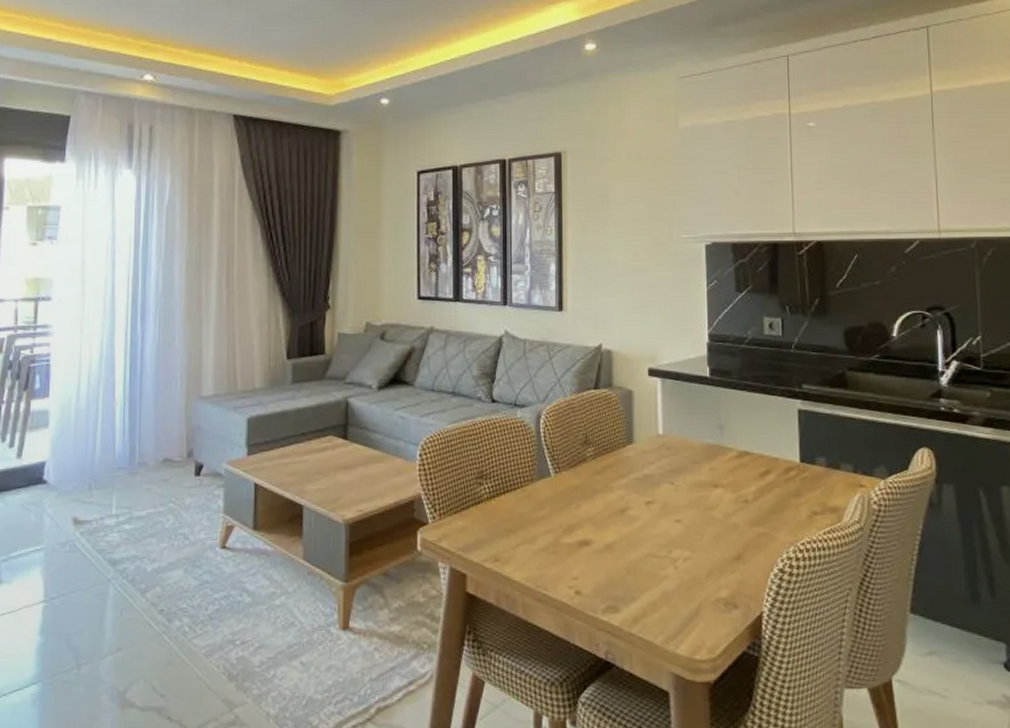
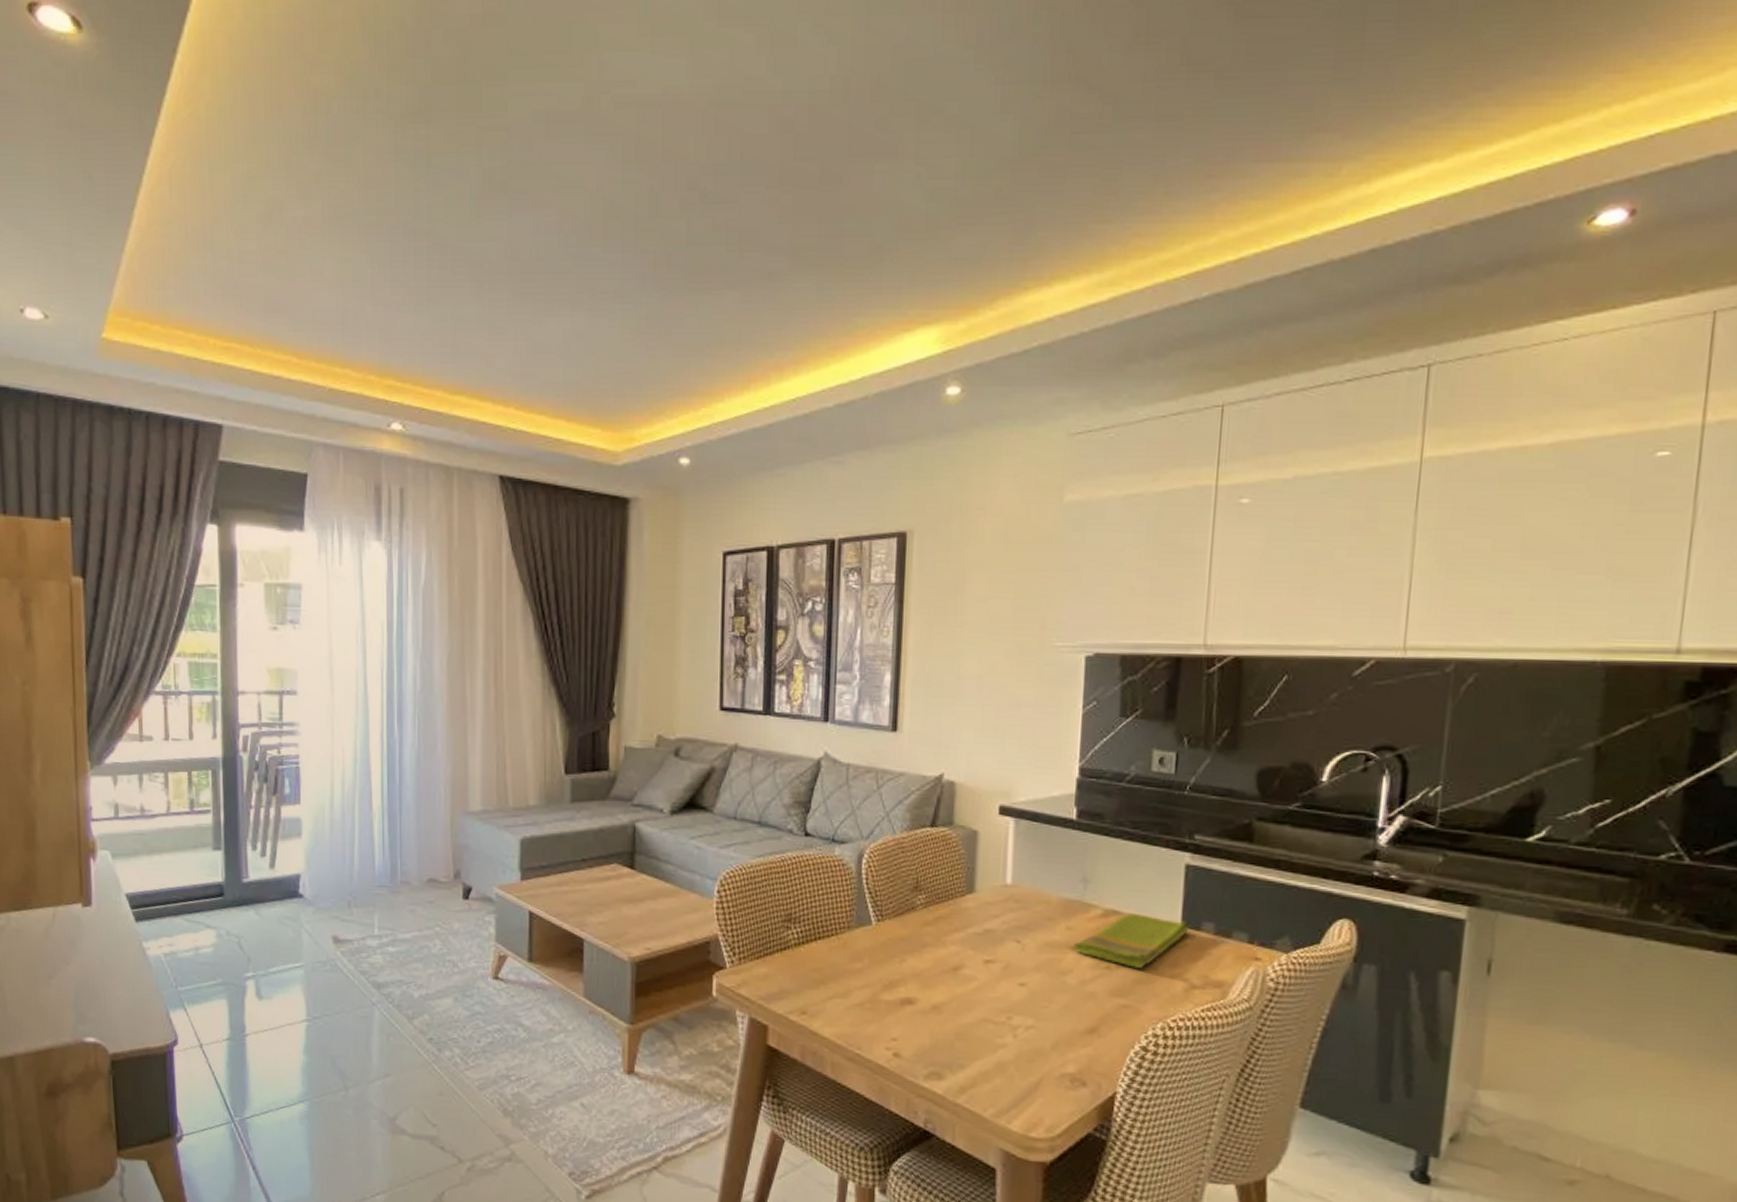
dish towel: none [716,452,807,501] -> present [1073,913,1189,970]

